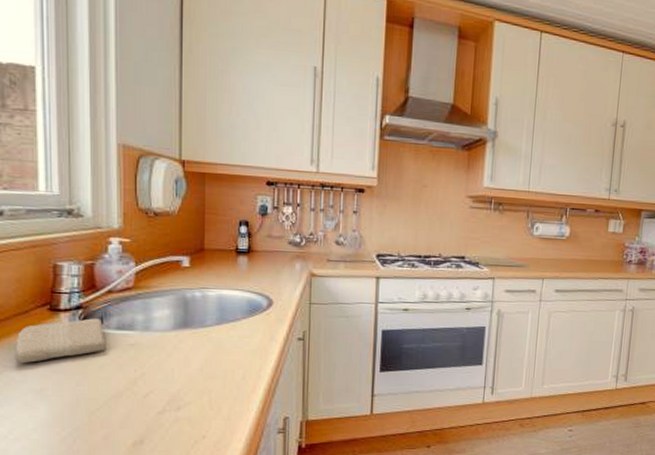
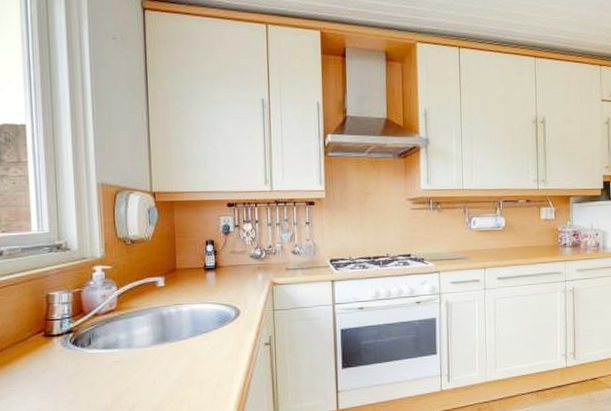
washcloth: present [15,318,106,364] -> none [15,340,95,388]

